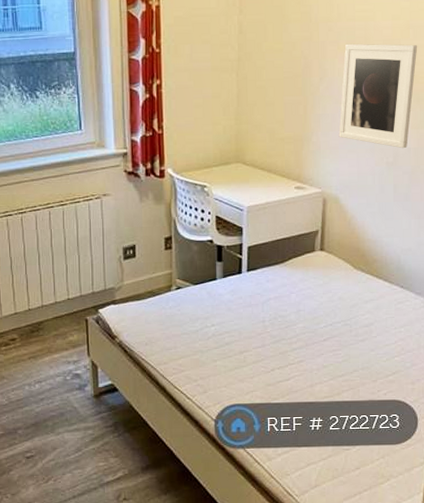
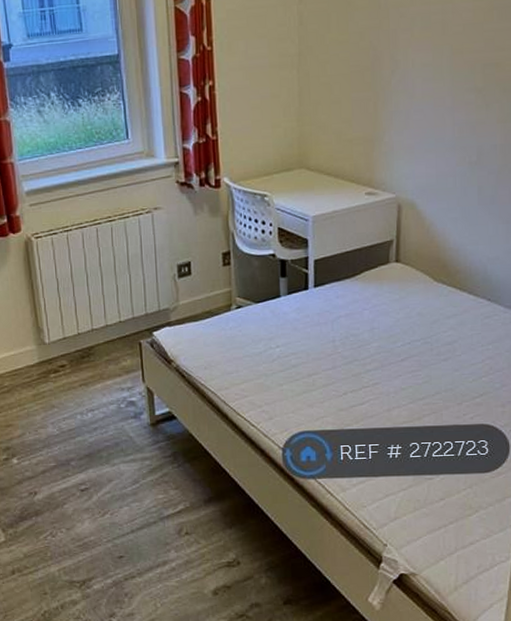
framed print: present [338,43,418,149] -> none [414,28,504,146]

